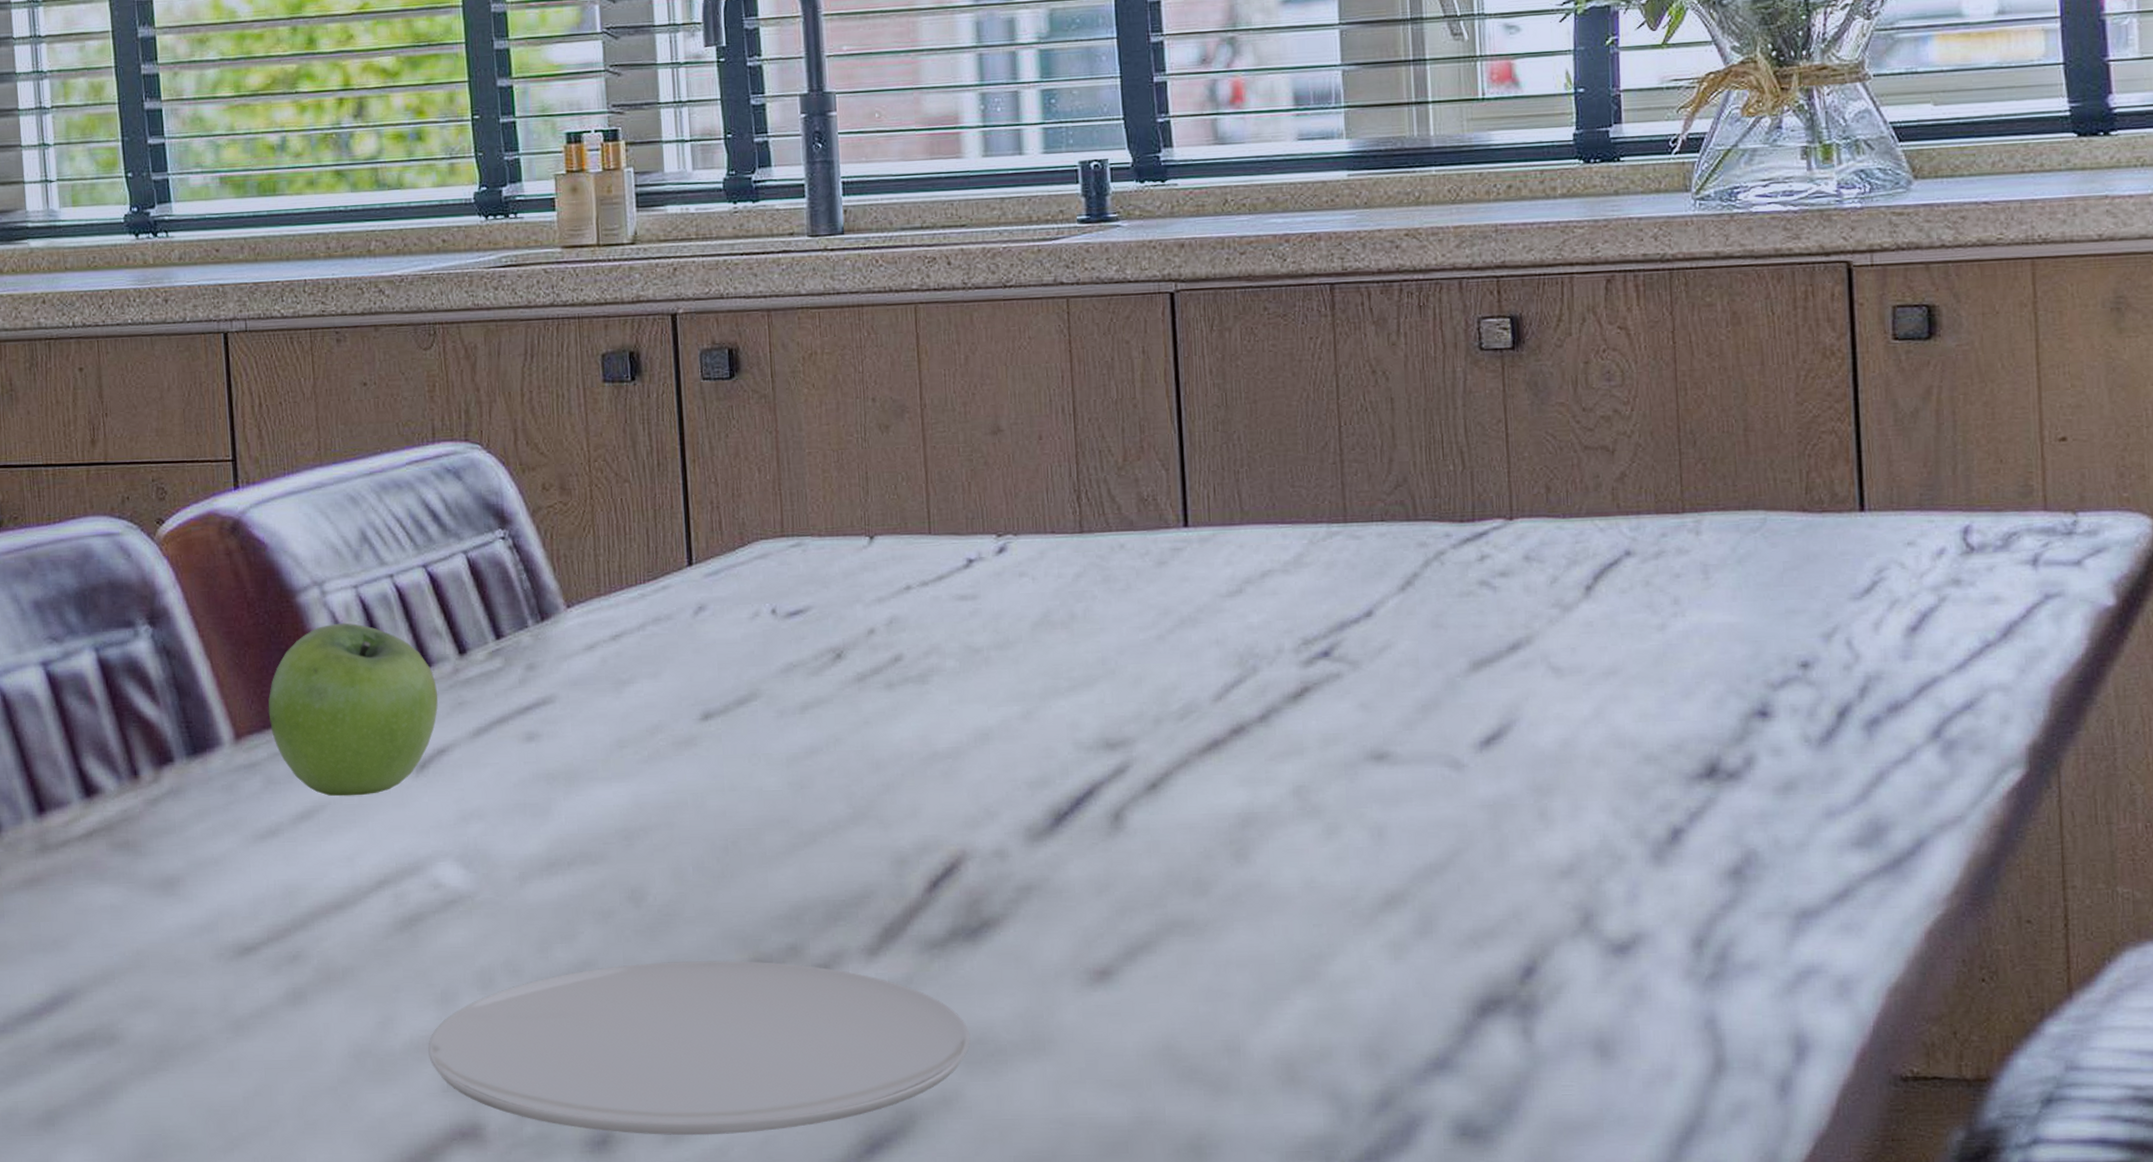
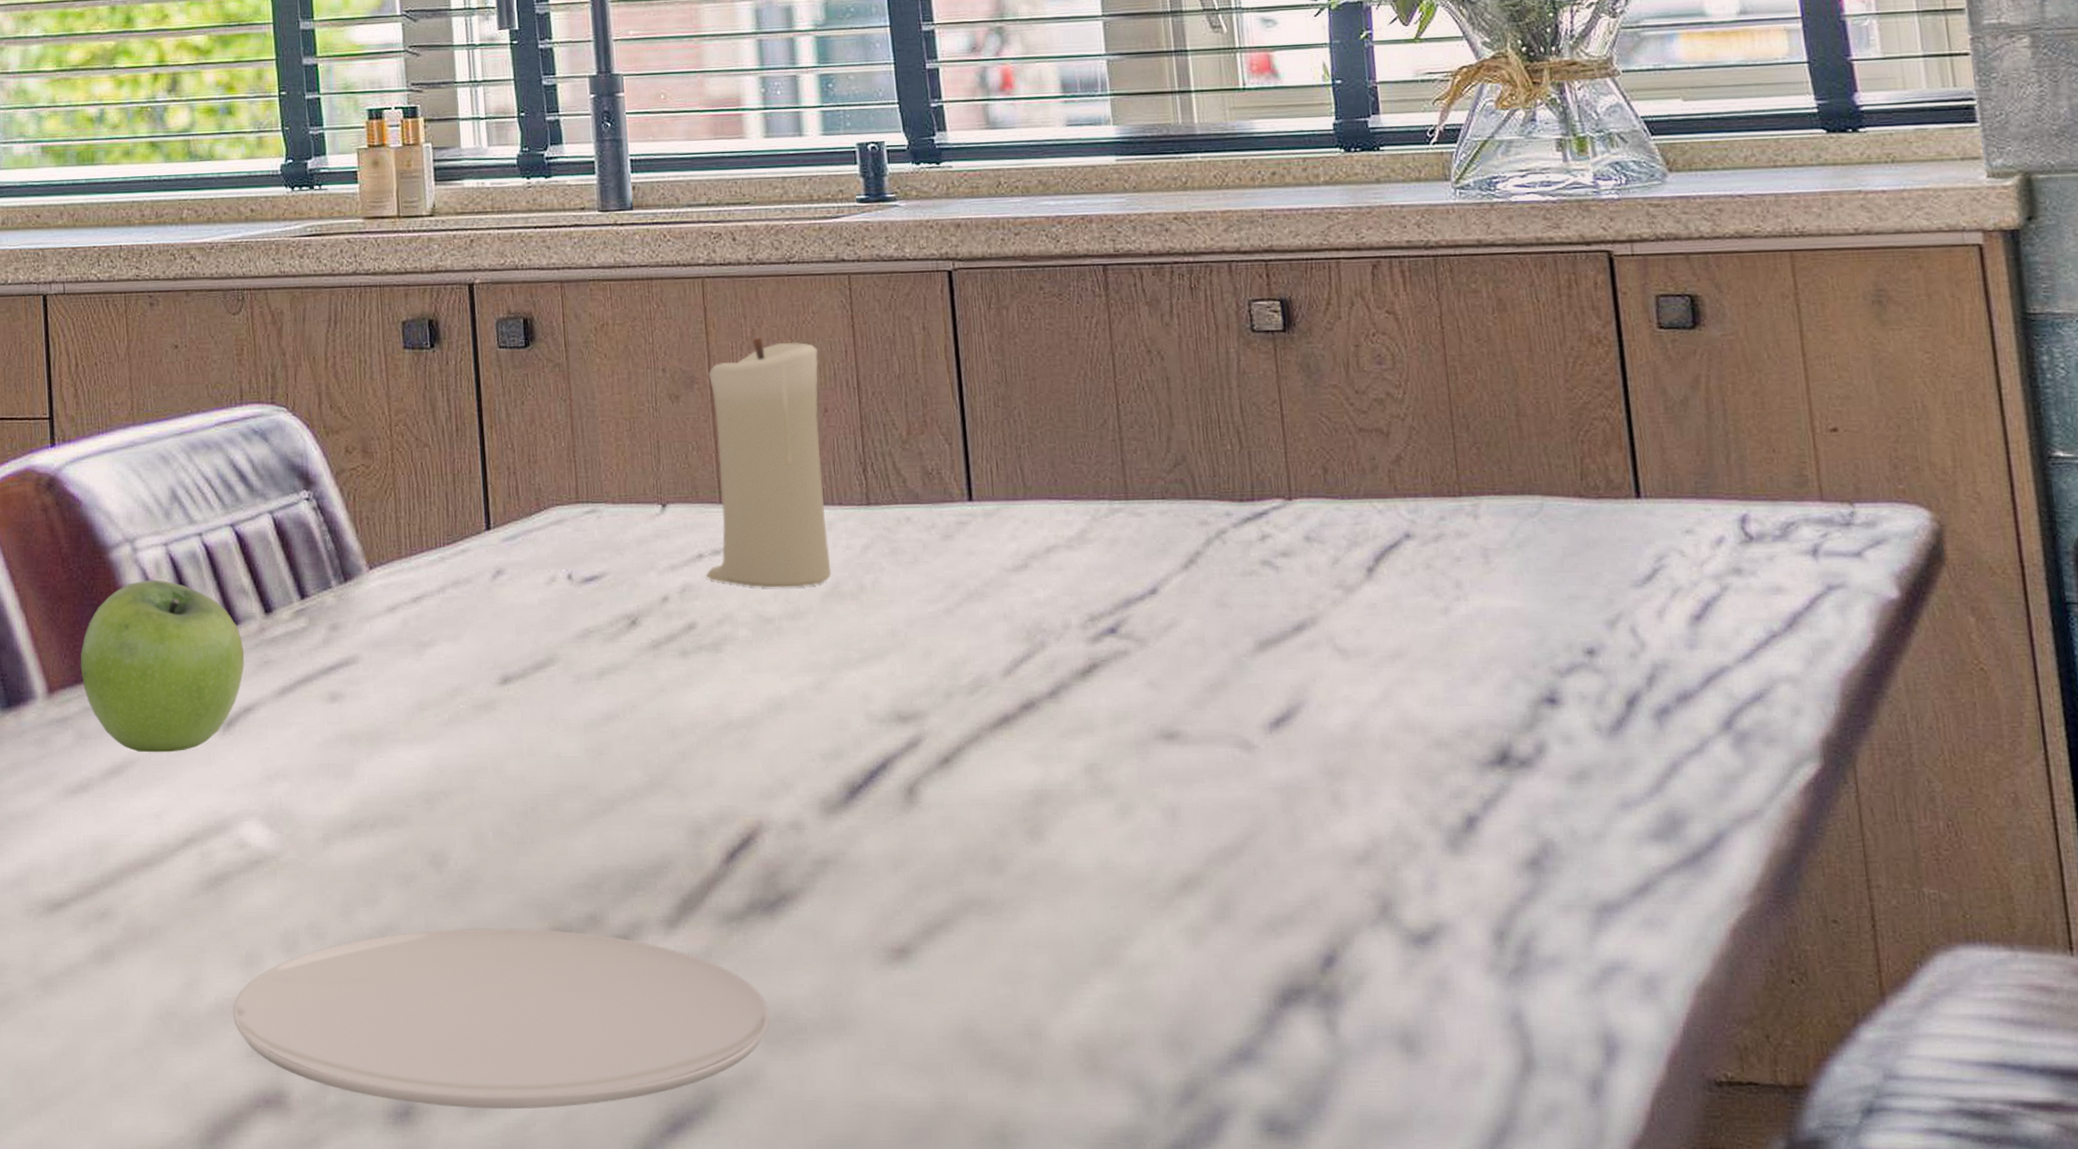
candle: none [914,364,1042,619] -> present [706,337,832,588]

